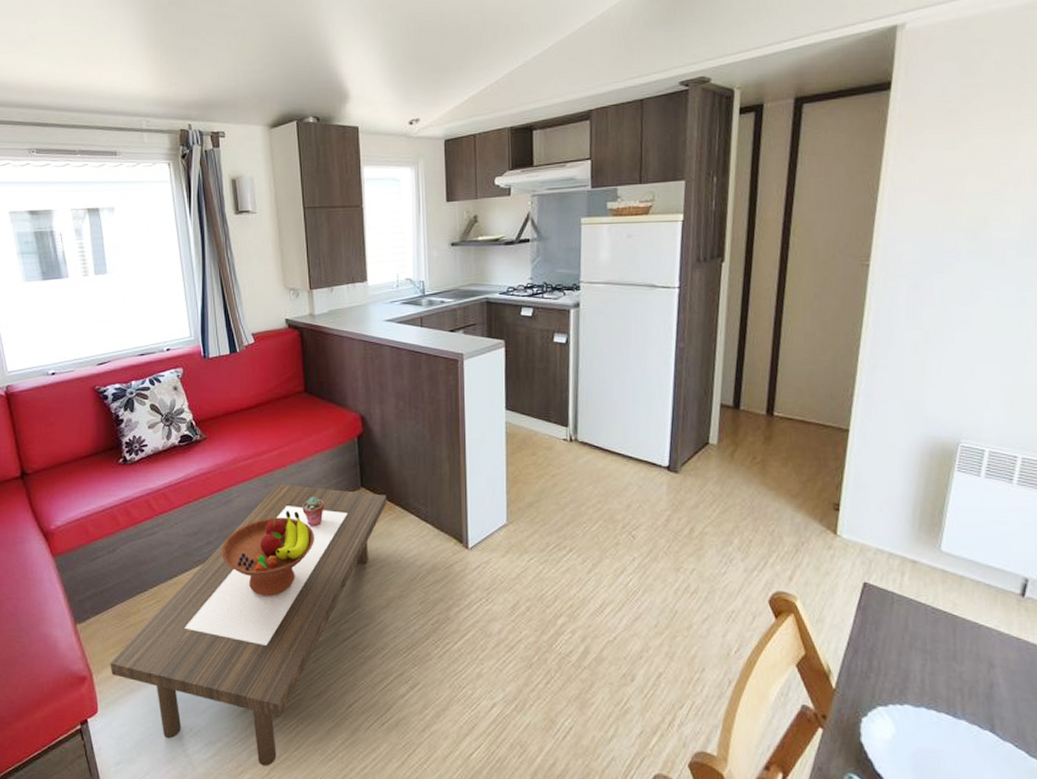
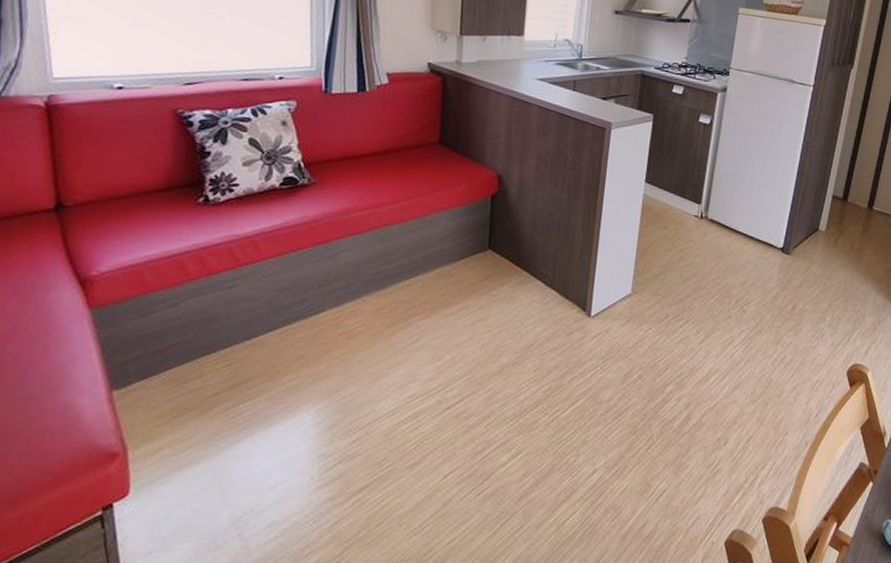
coffee table: present [110,483,387,766] -> none [153,239,514,546]
fruit bowl: present [221,511,314,597] -> none [316,269,430,361]
potted succulent: present [302,497,324,527] -> none [419,256,445,288]

